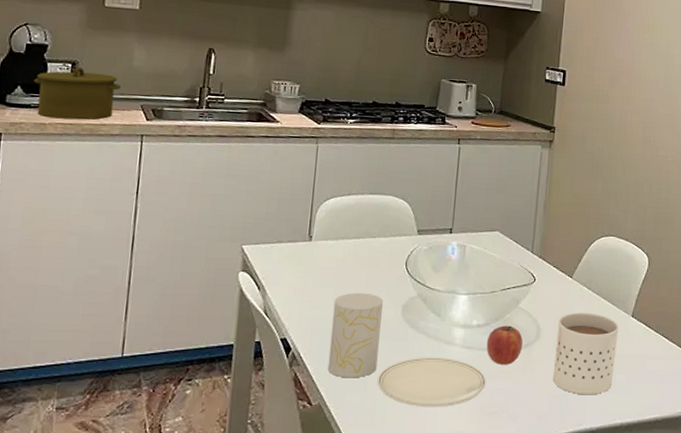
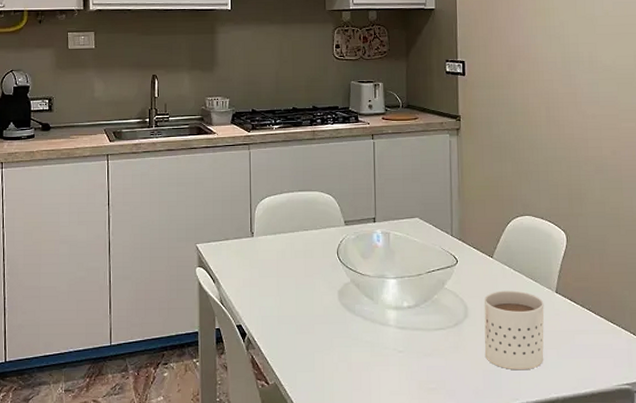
cooking pot: present [33,66,122,120] -> none [22,101,88,147]
cup: present [327,292,383,378] -> none [278,281,322,359]
plate: present [377,357,486,407] -> none [323,338,422,385]
fruit: present [486,325,523,365] -> none [418,306,453,343]

